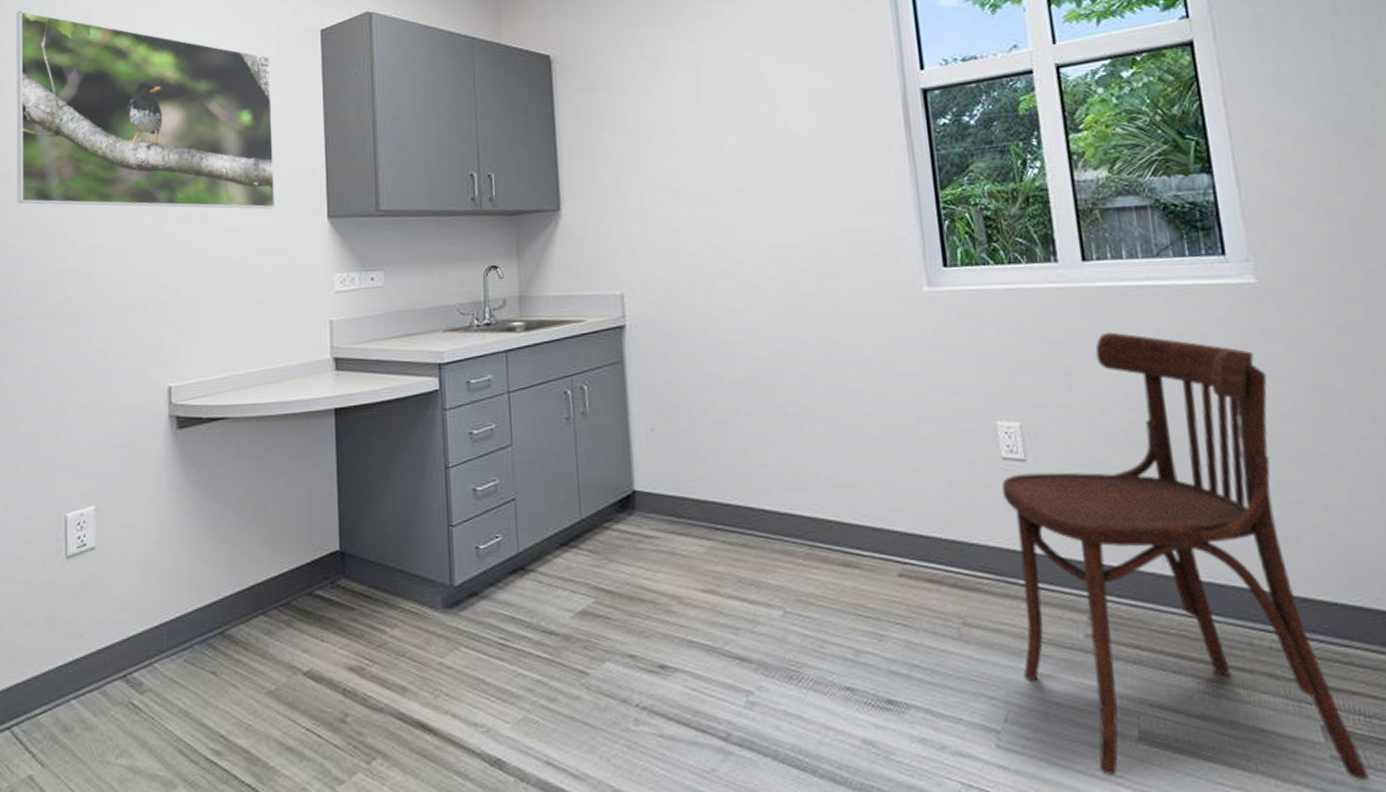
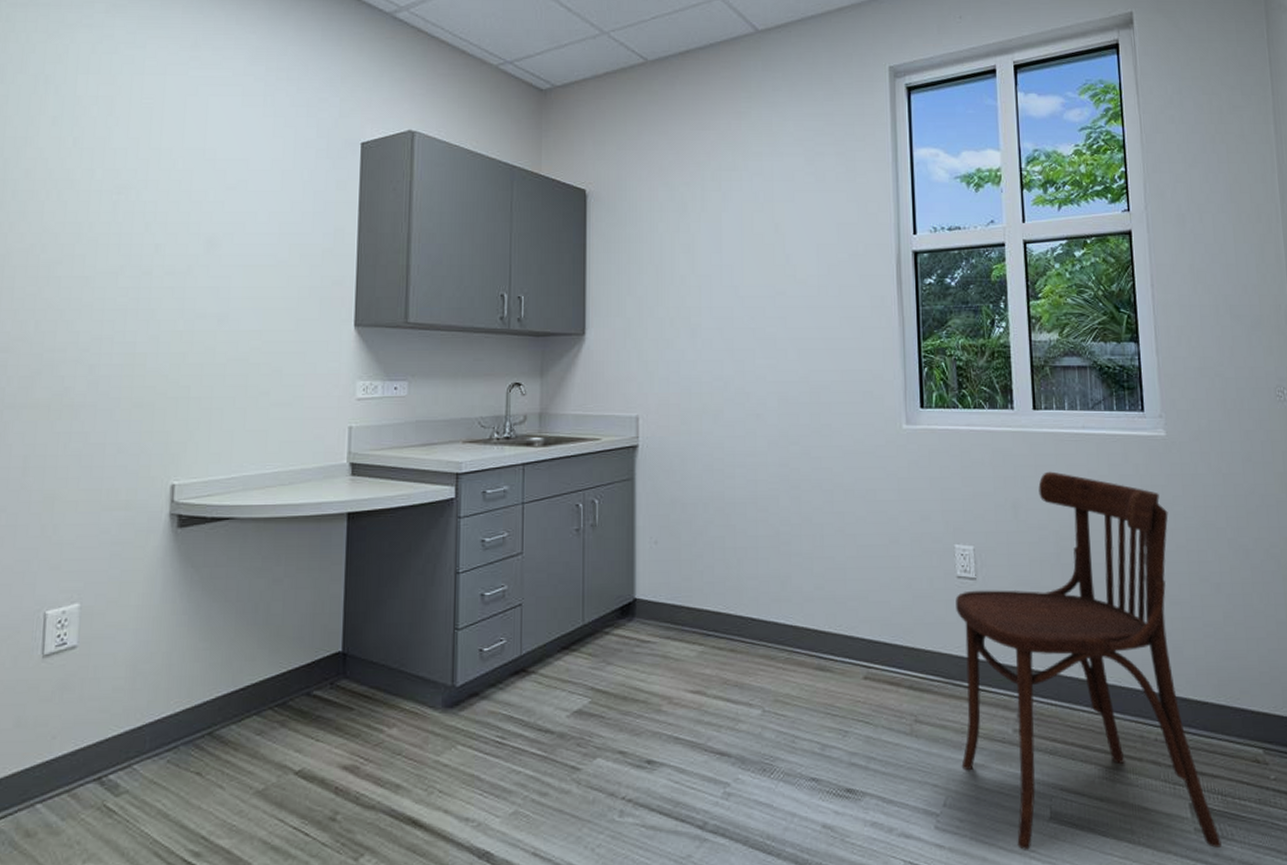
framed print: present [16,10,276,209] -> none [15,90,307,313]

